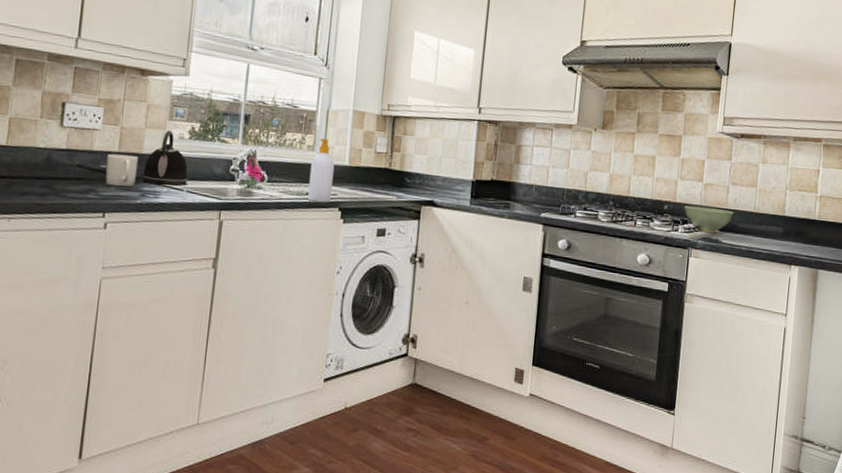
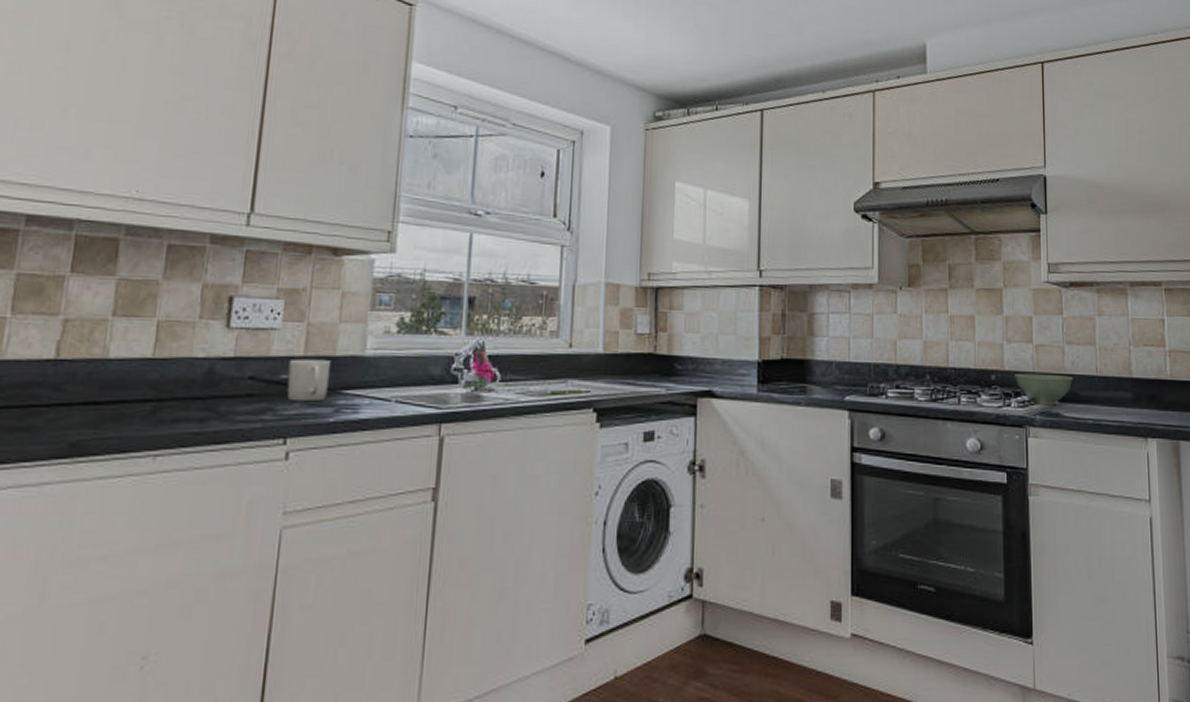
kettle: present [142,130,188,187] -> none [336,323,397,396]
soap bottle: present [307,138,335,204] -> none [552,321,586,404]

